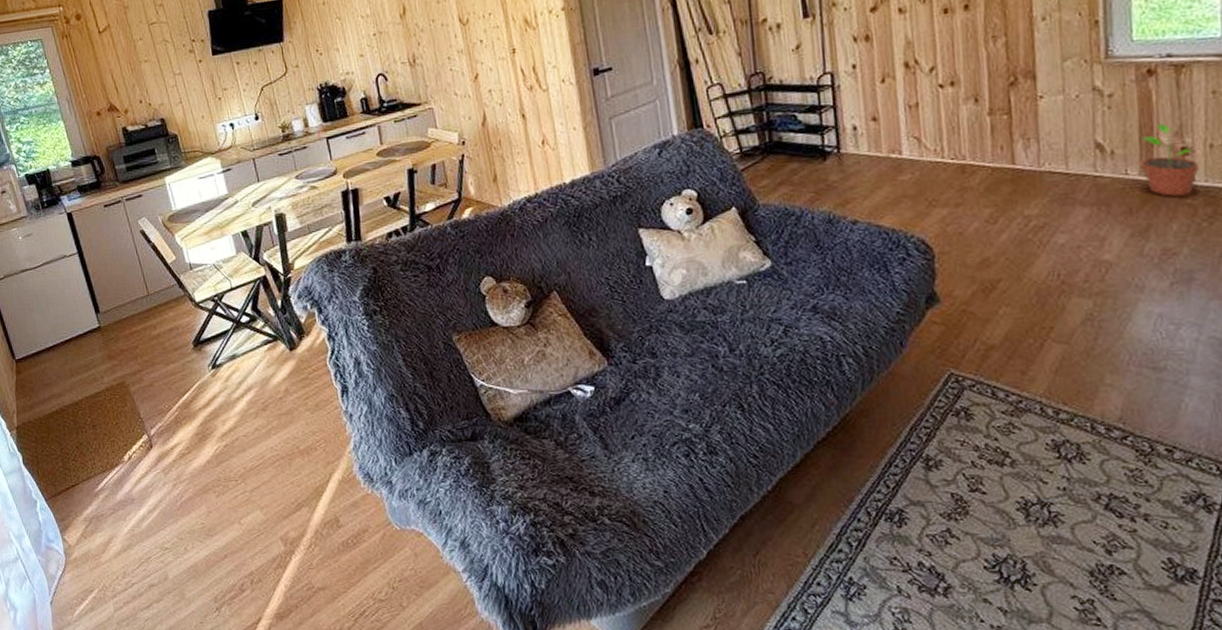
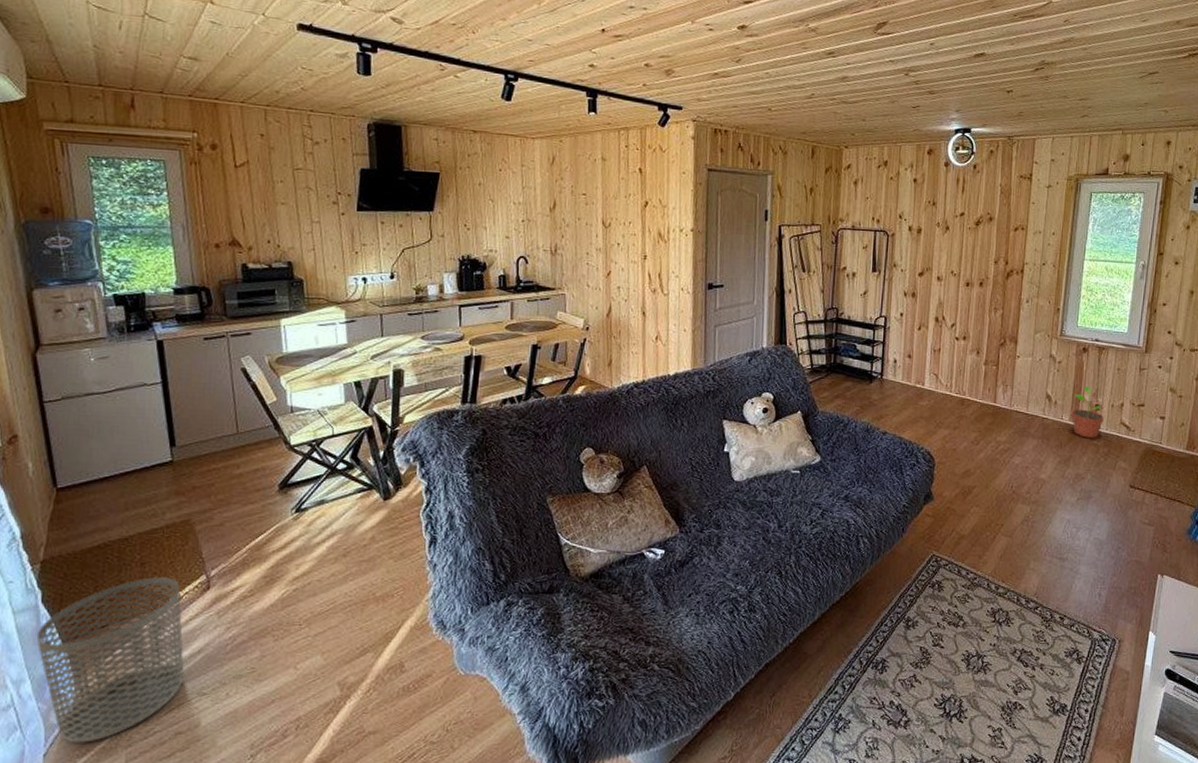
waste bin: none [25,438,147,593] -> present [36,577,184,743]

